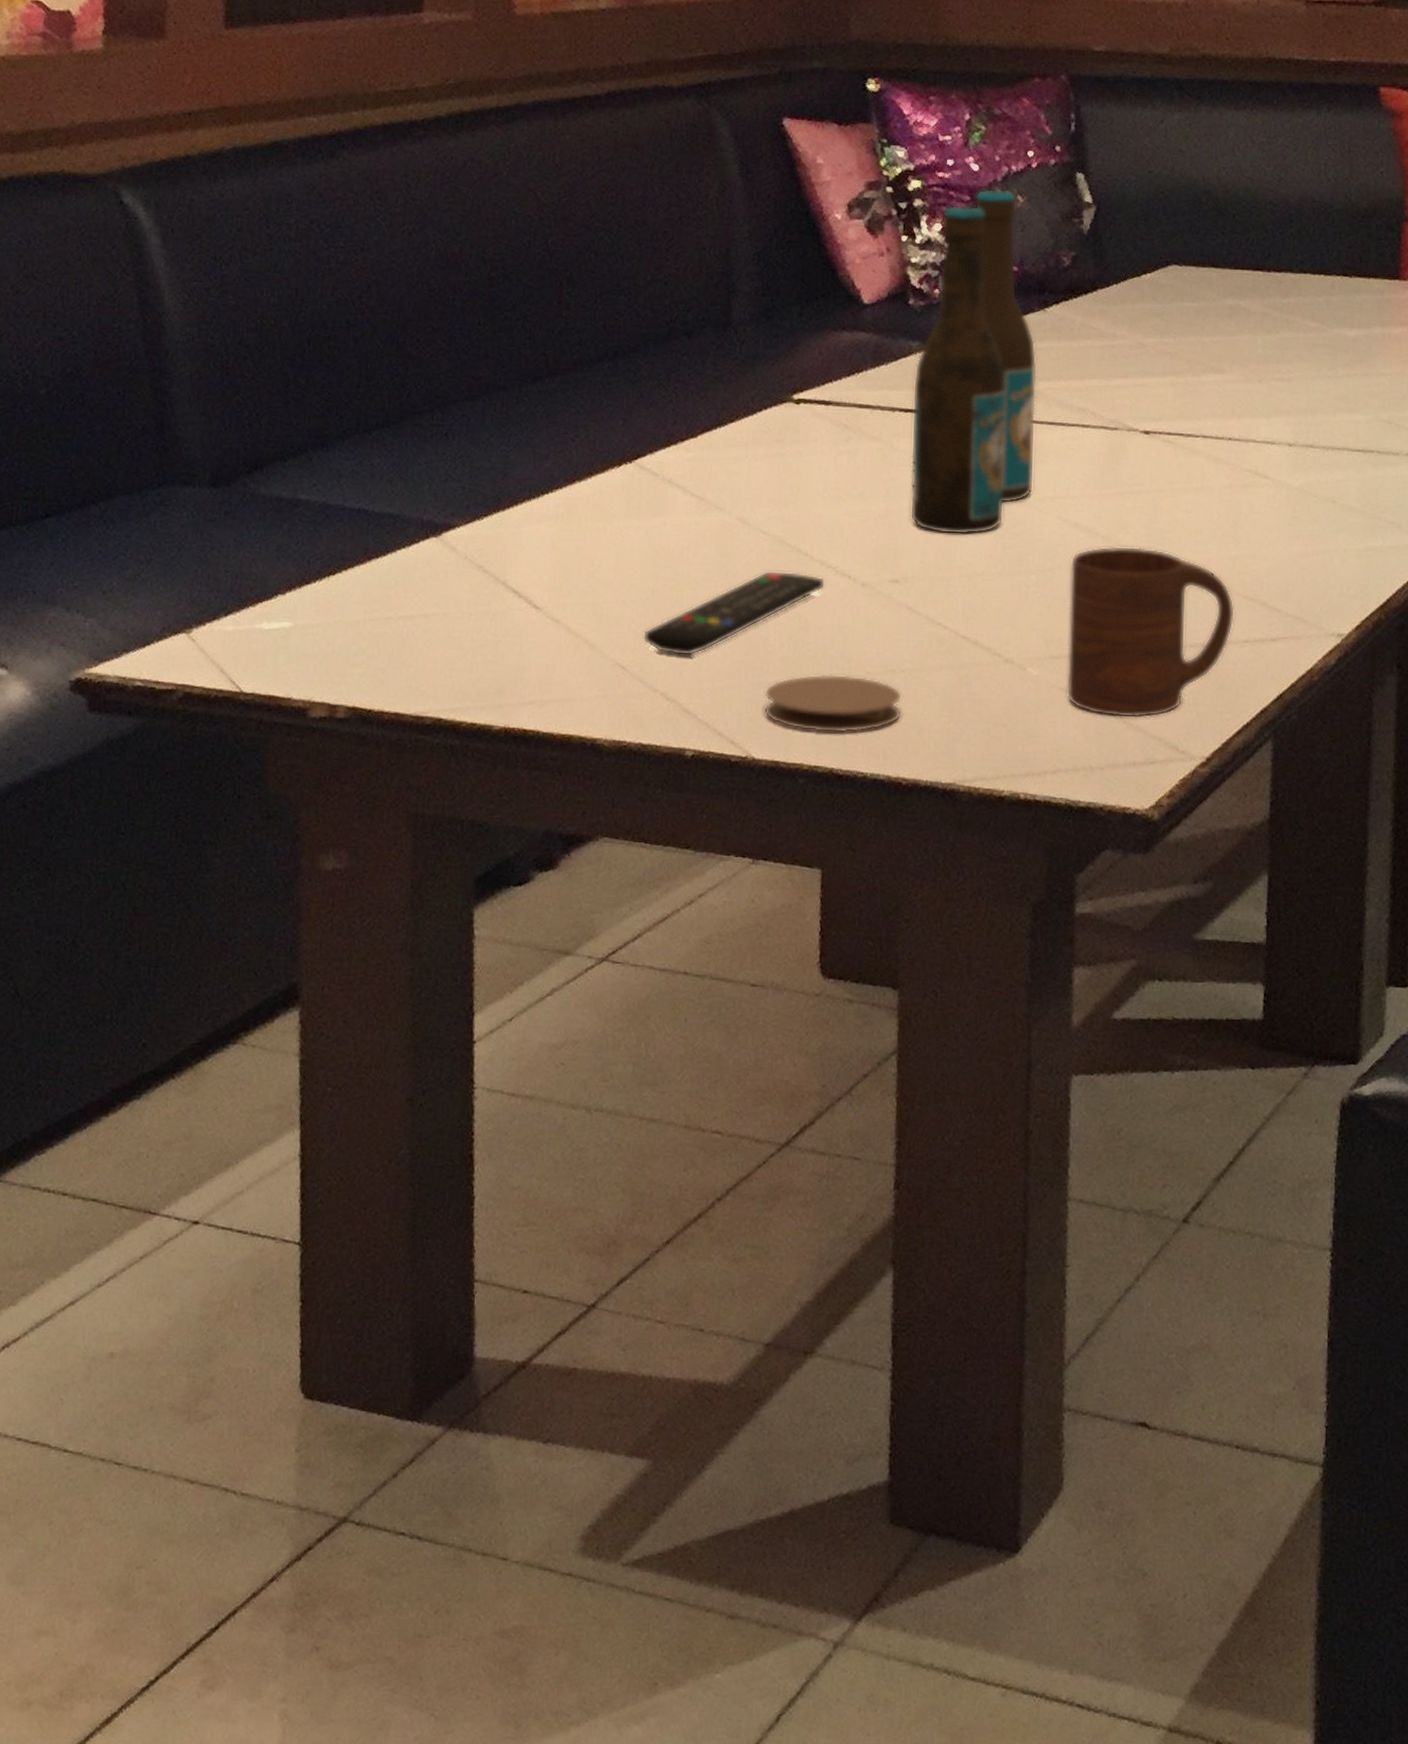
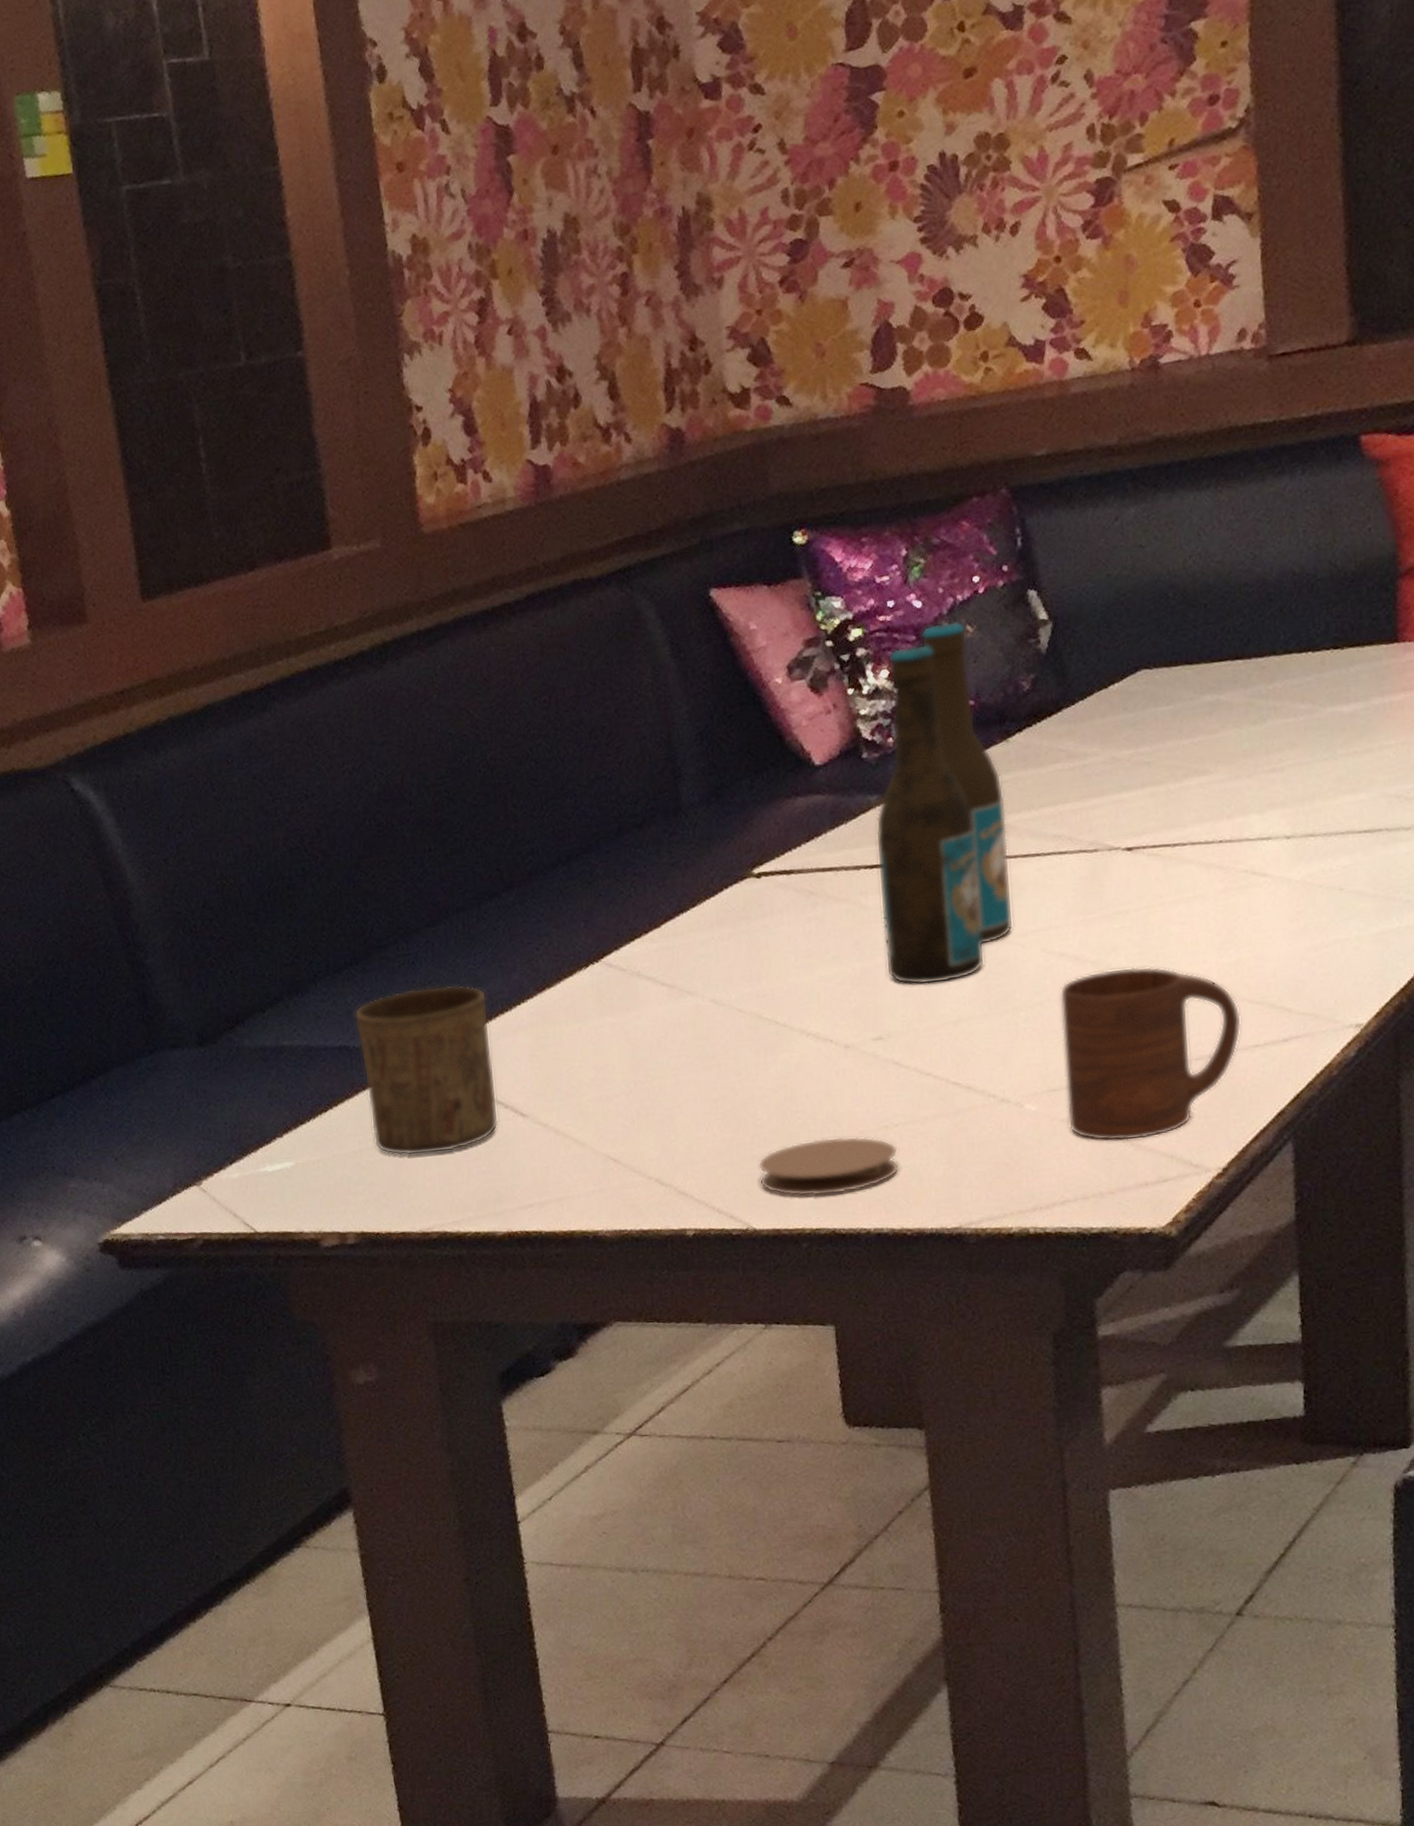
cup: none [377,461,516,635] -> present [354,985,499,1156]
remote control: present [642,570,826,657] -> none [630,1044,808,1142]

